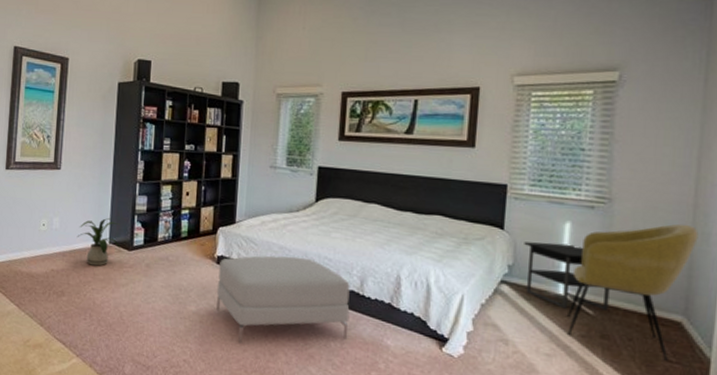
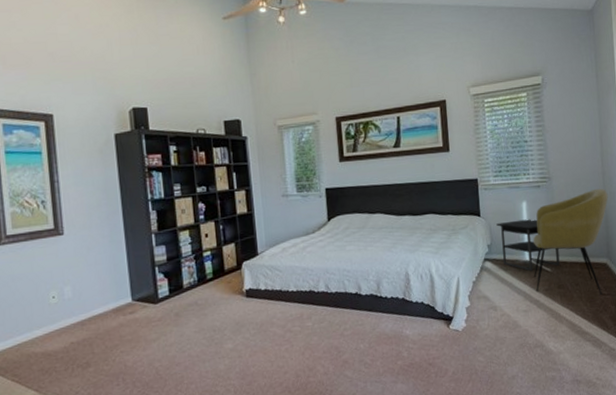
house plant: present [77,217,120,266] -> none [94,274,145,328]
ottoman: present [216,255,350,344] -> none [249,273,374,368]

